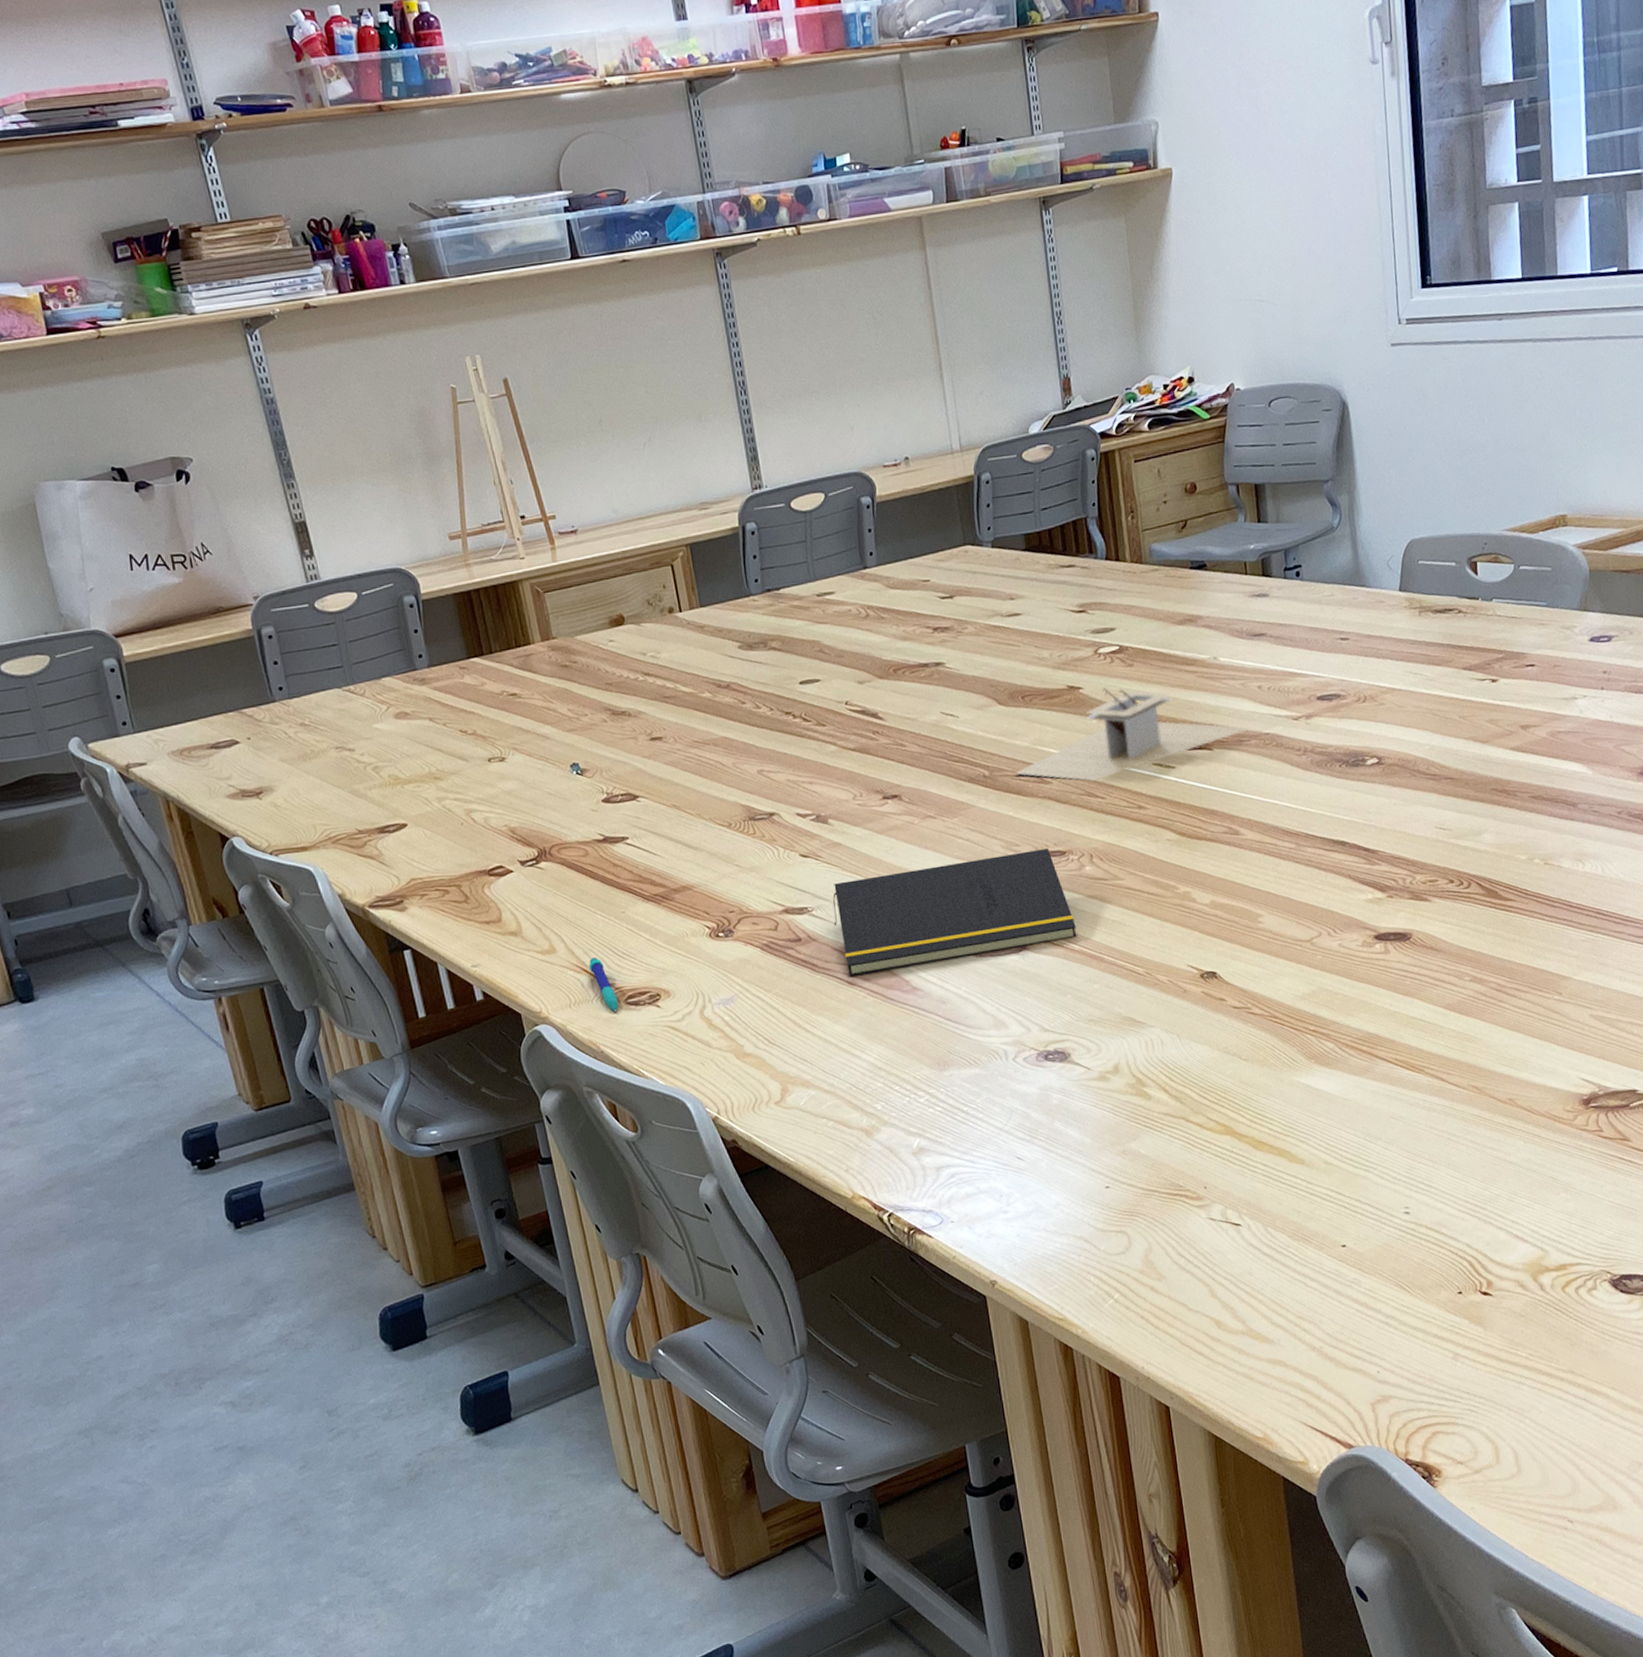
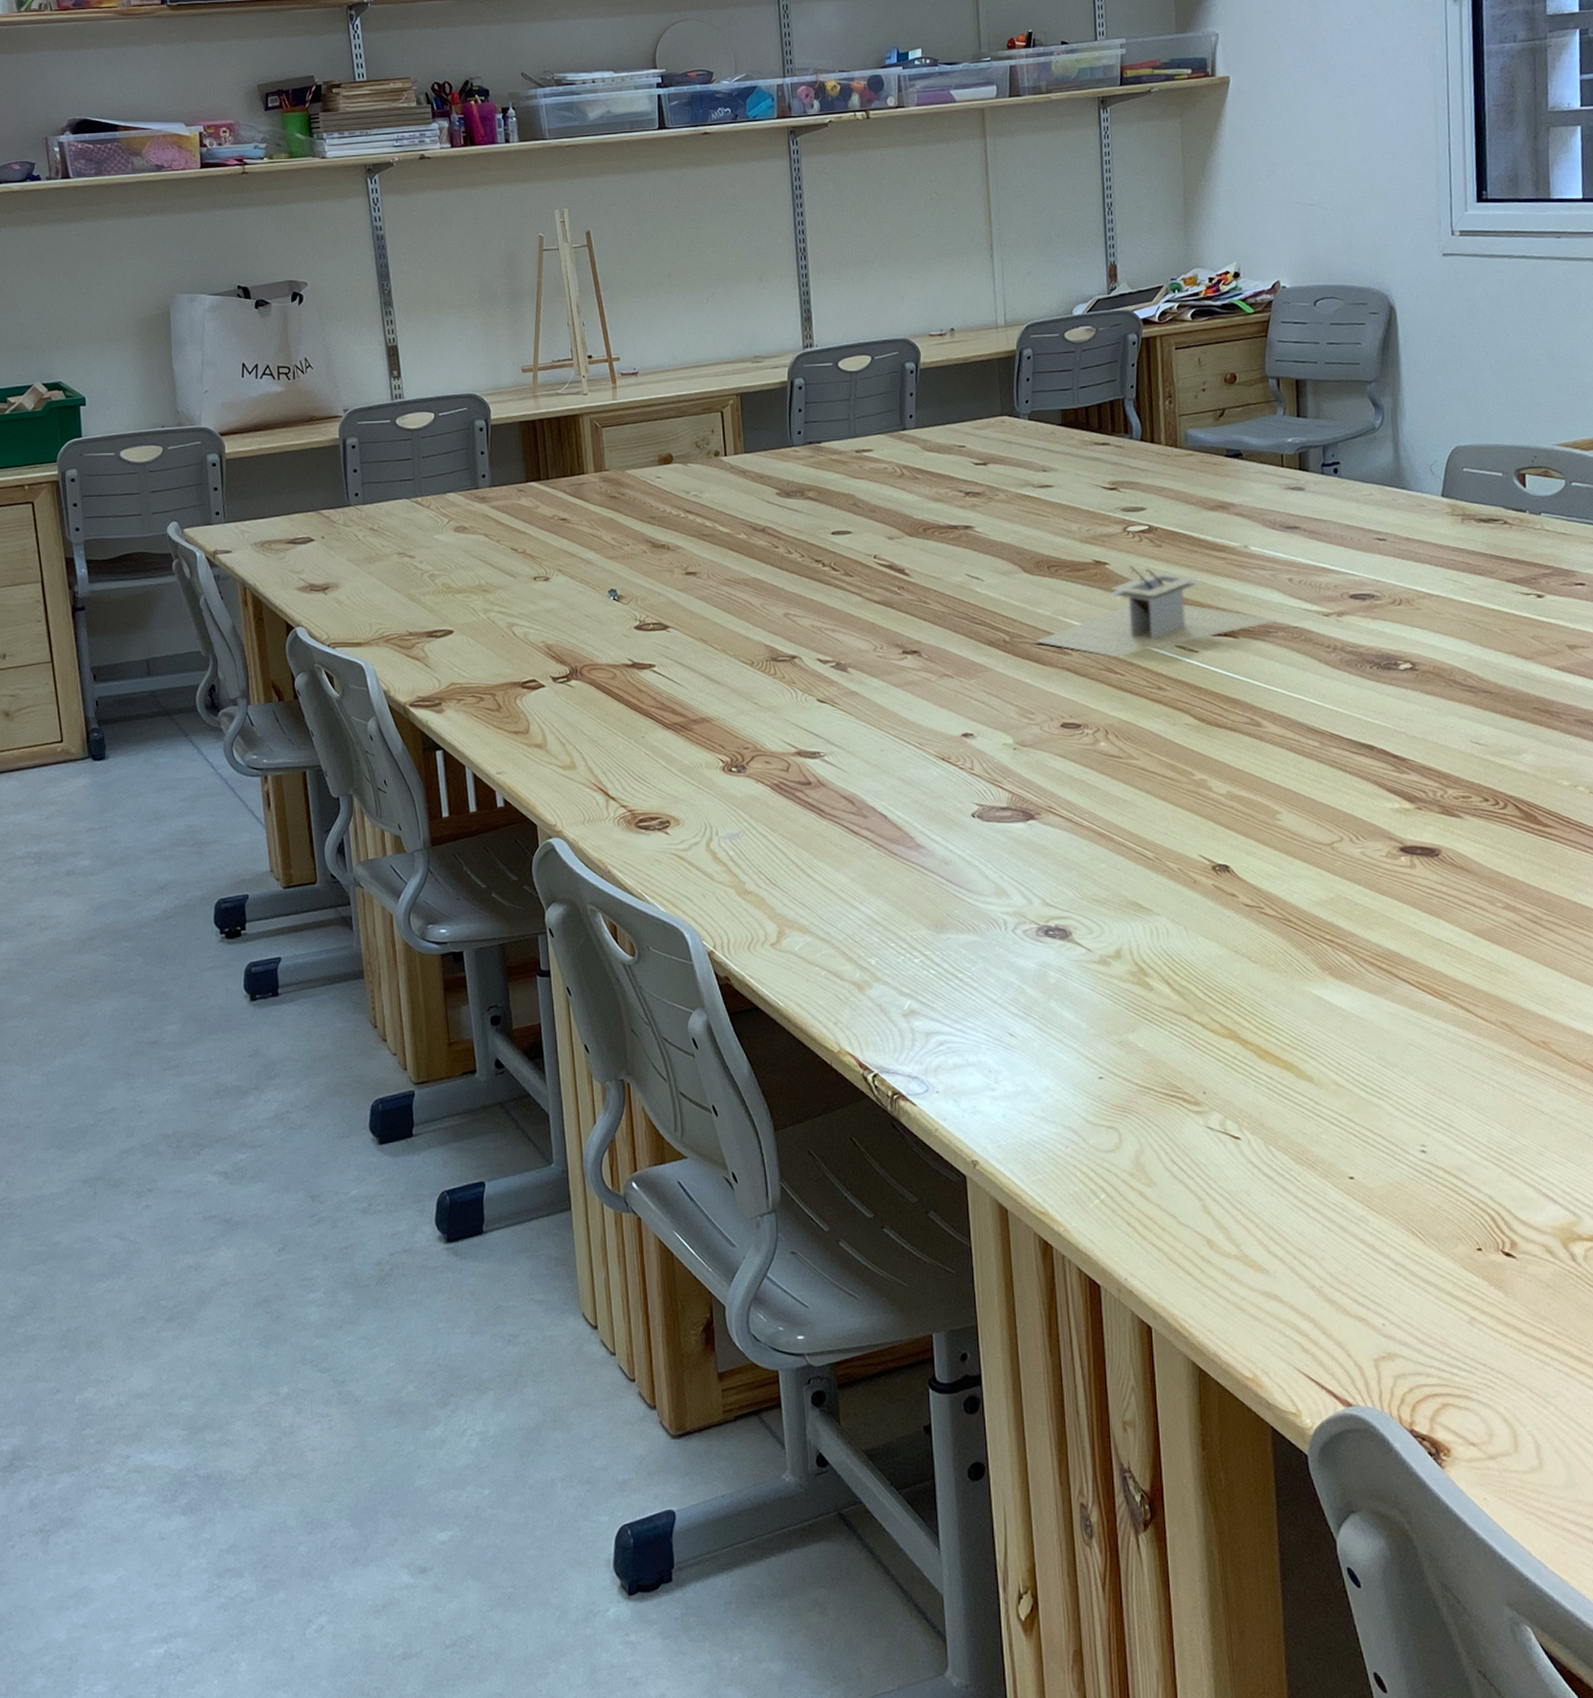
pen: present [589,957,618,1012] -> none [606,778,629,834]
notepad: present [833,847,1077,977] -> none [844,719,1087,826]

